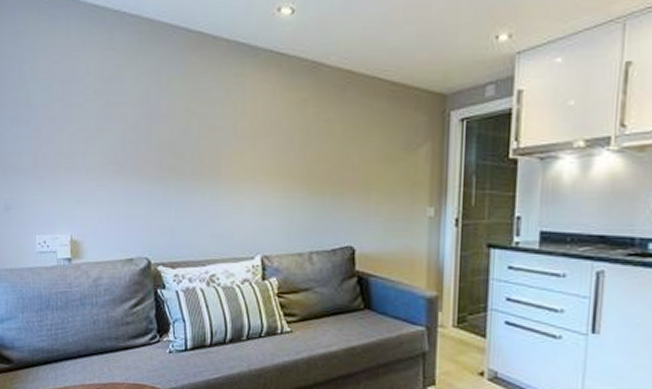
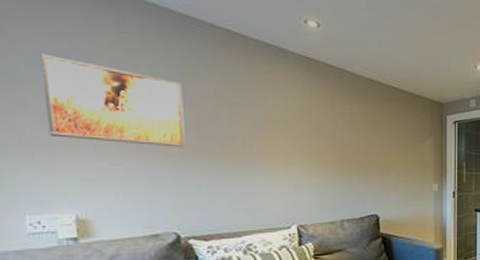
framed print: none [51,80,158,167] -> present [40,54,186,148]

